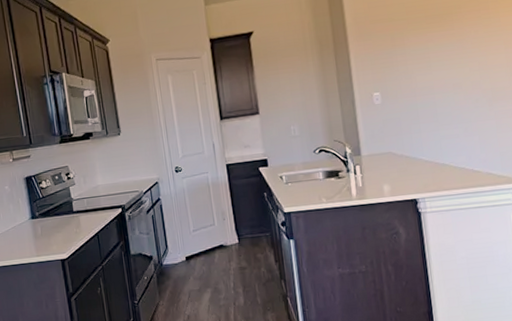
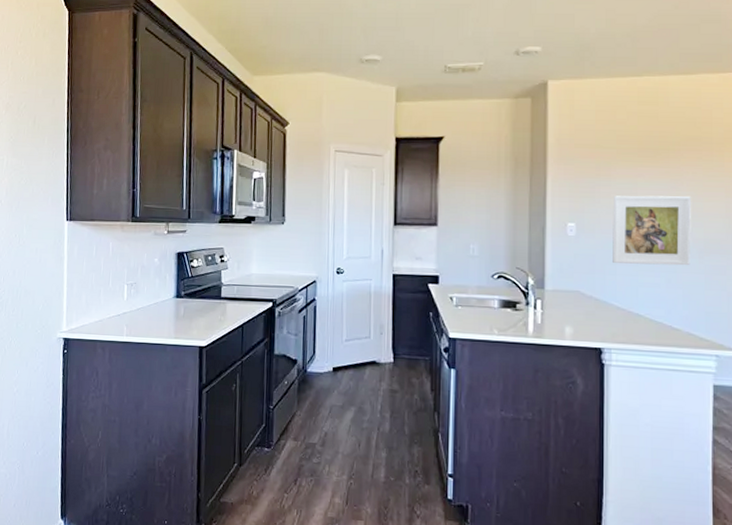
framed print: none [410,52,482,122] -> present [612,195,691,266]

